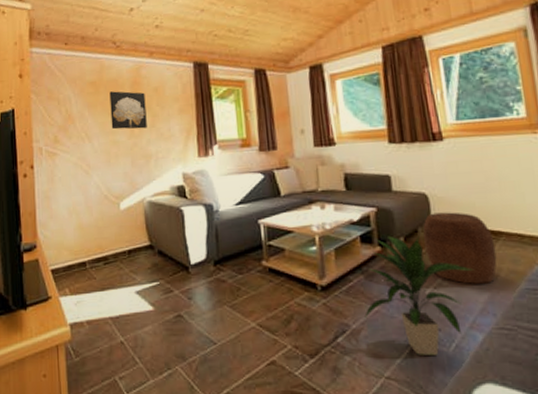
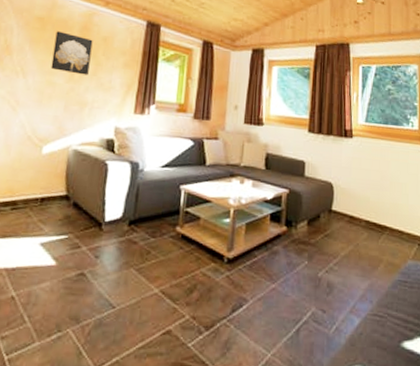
indoor plant: present [363,235,475,355] -> none [261,217,361,336]
stool: present [423,212,497,284] -> none [324,201,380,272]

